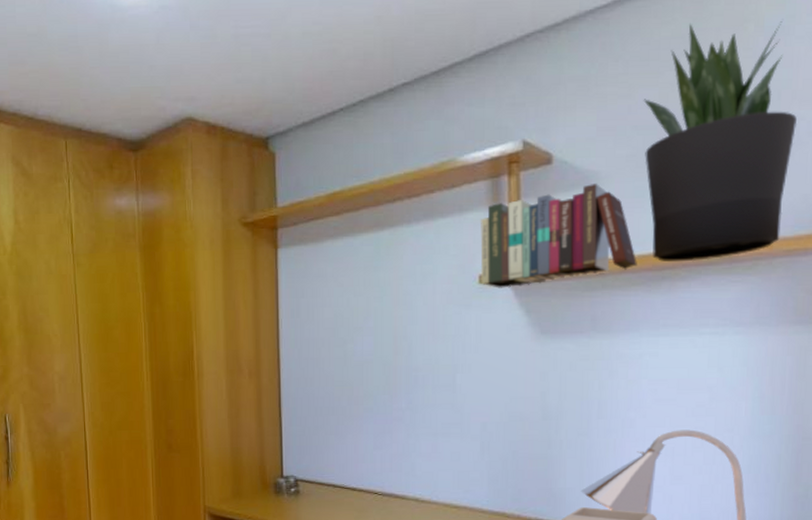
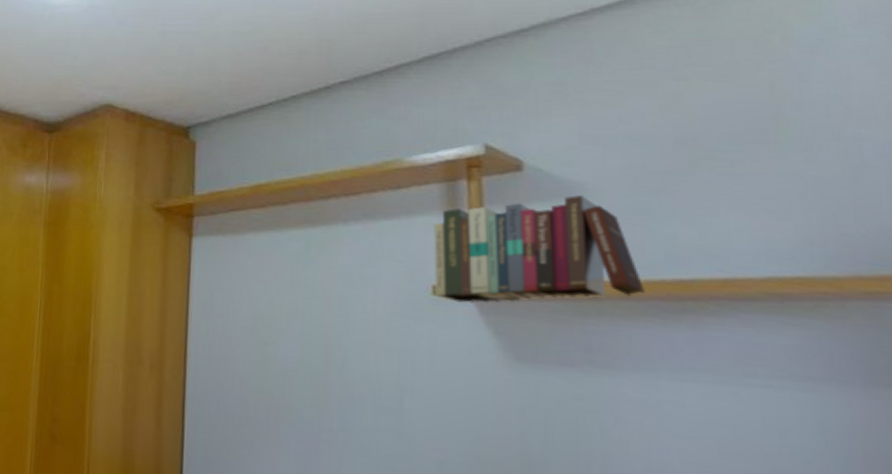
planter: present [643,21,798,263] -> none [638,34,859,295]

